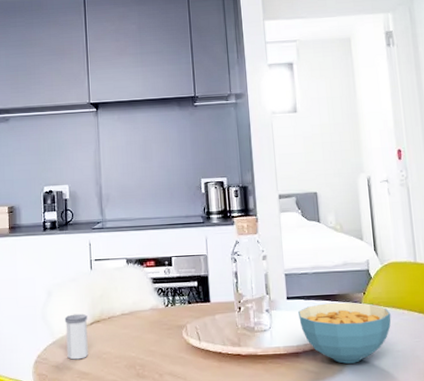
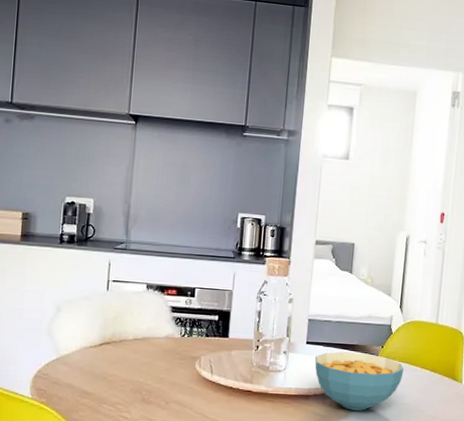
salt shaker: present [64,313,88,360] -> none [70,332,98,379]

